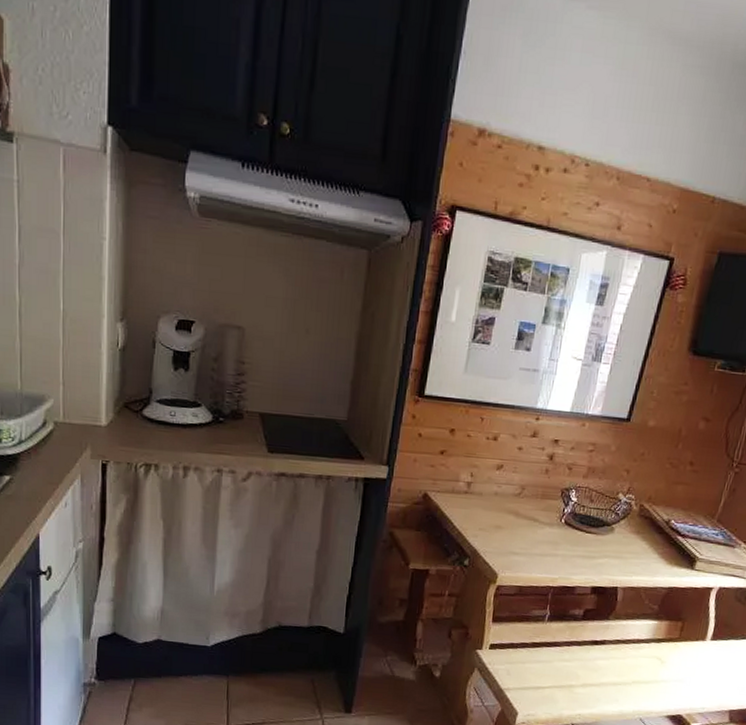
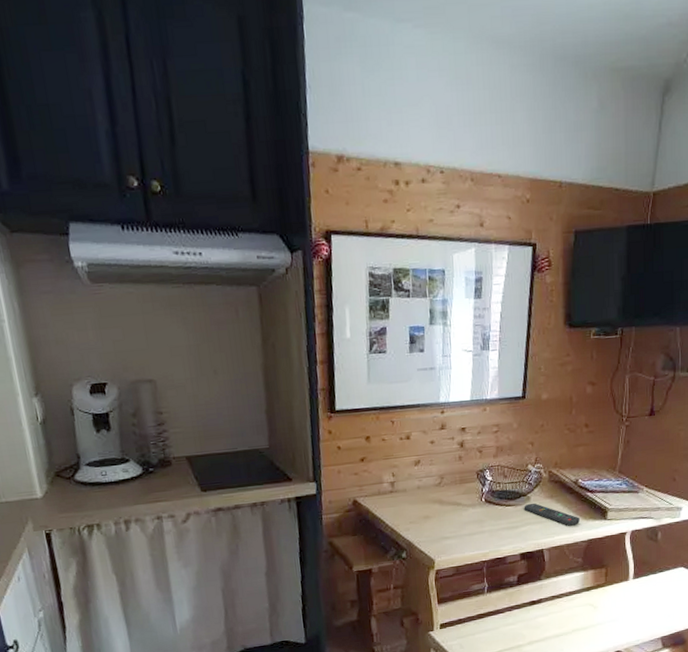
remote control: none [605,534,664,569] -> present [524,503,580,526]

